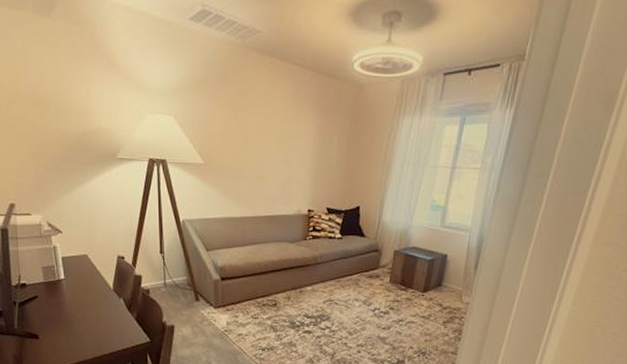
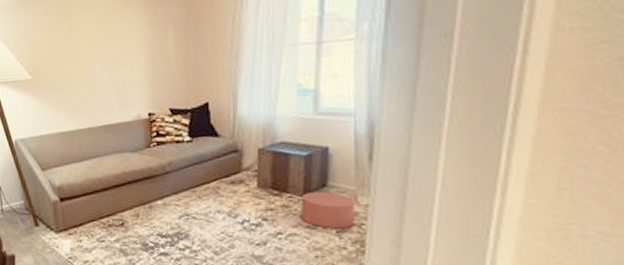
pouf: none [419,289,460,320] -> present [300,191,355,229]

